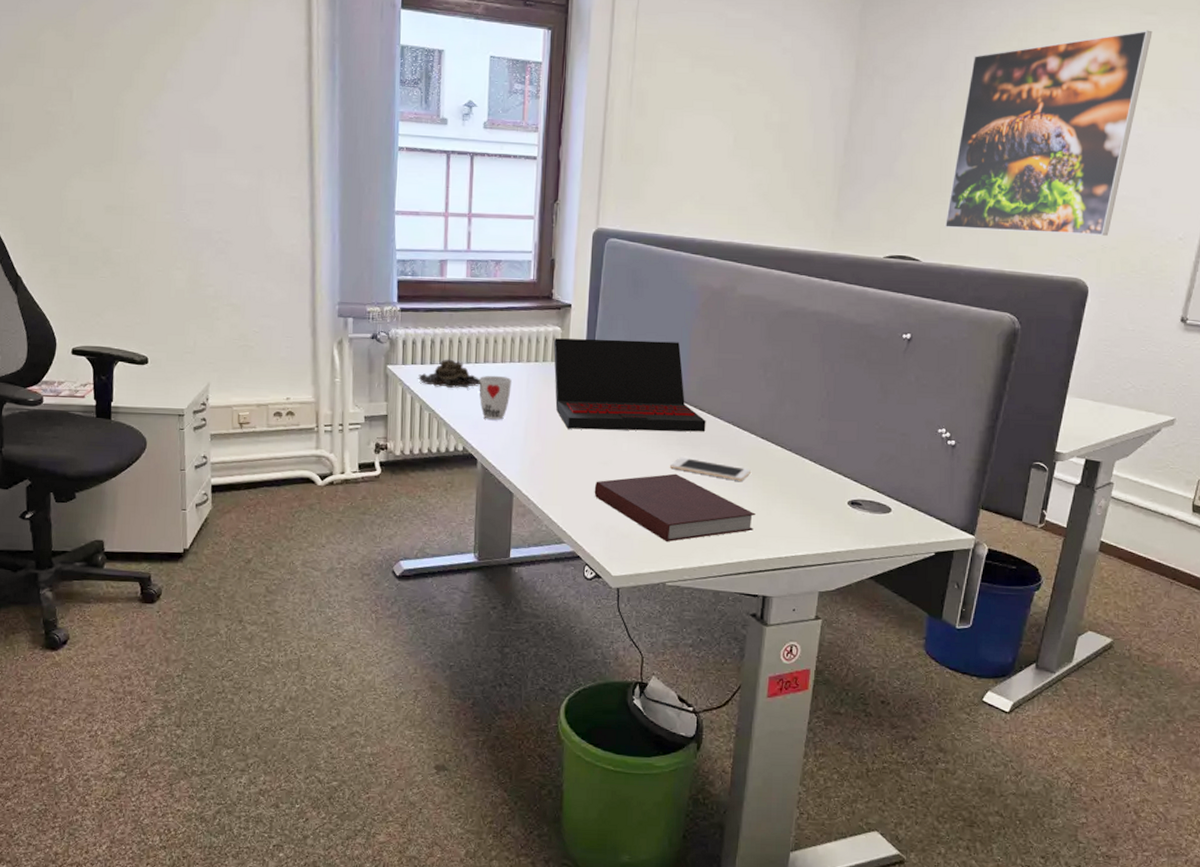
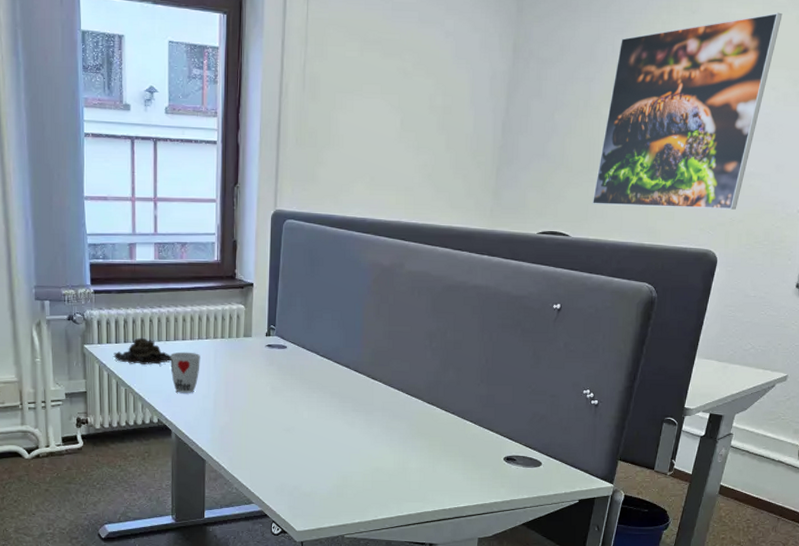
laptop: present [553,338,706,432] -> none [237,315,378,400]
notebook: present [594,473,755,542] -> none [278,437,423,498]
cell phone: present [669,457,751,481] -> none [346,422,418,443]

